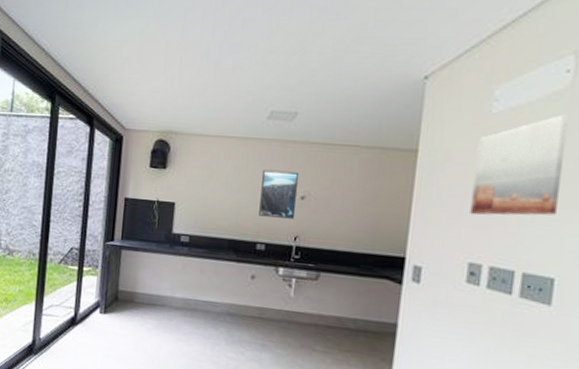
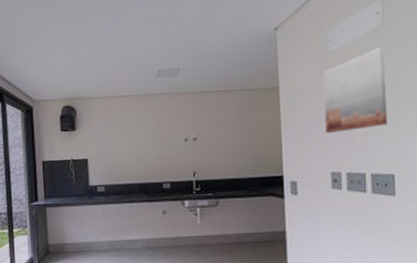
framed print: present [259,169,300,219] -> none [159,118,191,160]

